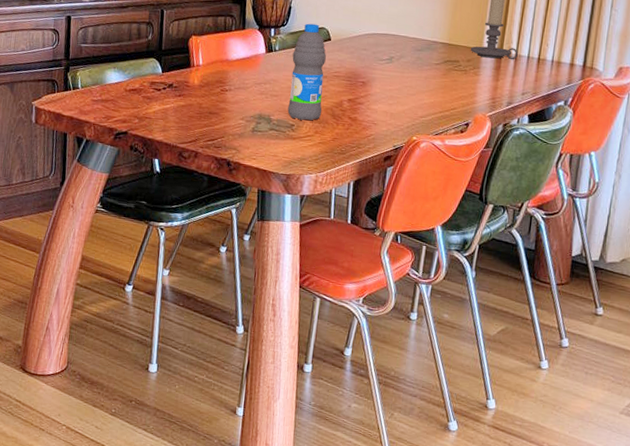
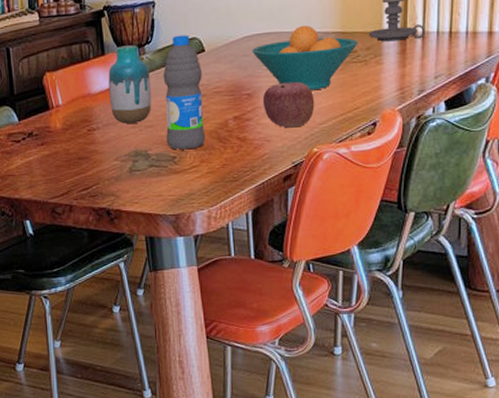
vase: none [243,24,282,91] -> present [108,45,151,125]
fruit bowl: none [371,32,461,88] -> present [252,25,359,91]
apple: none [375,77,419,117] -> present [263,81,315,128]

